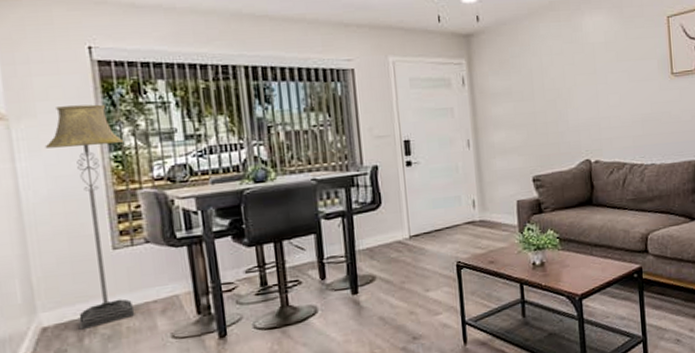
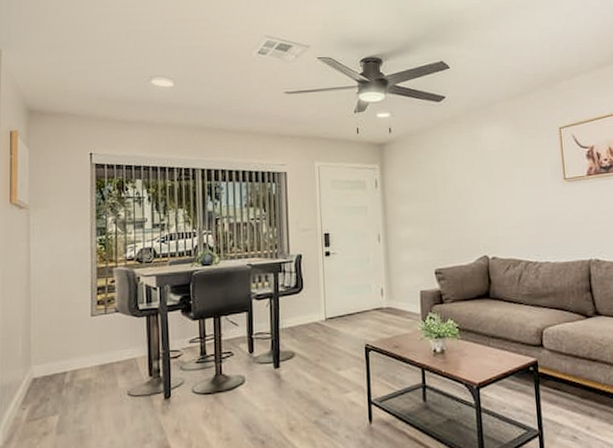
floor lamp: present [44,104,135,330] -> none [51,198,107,382]

